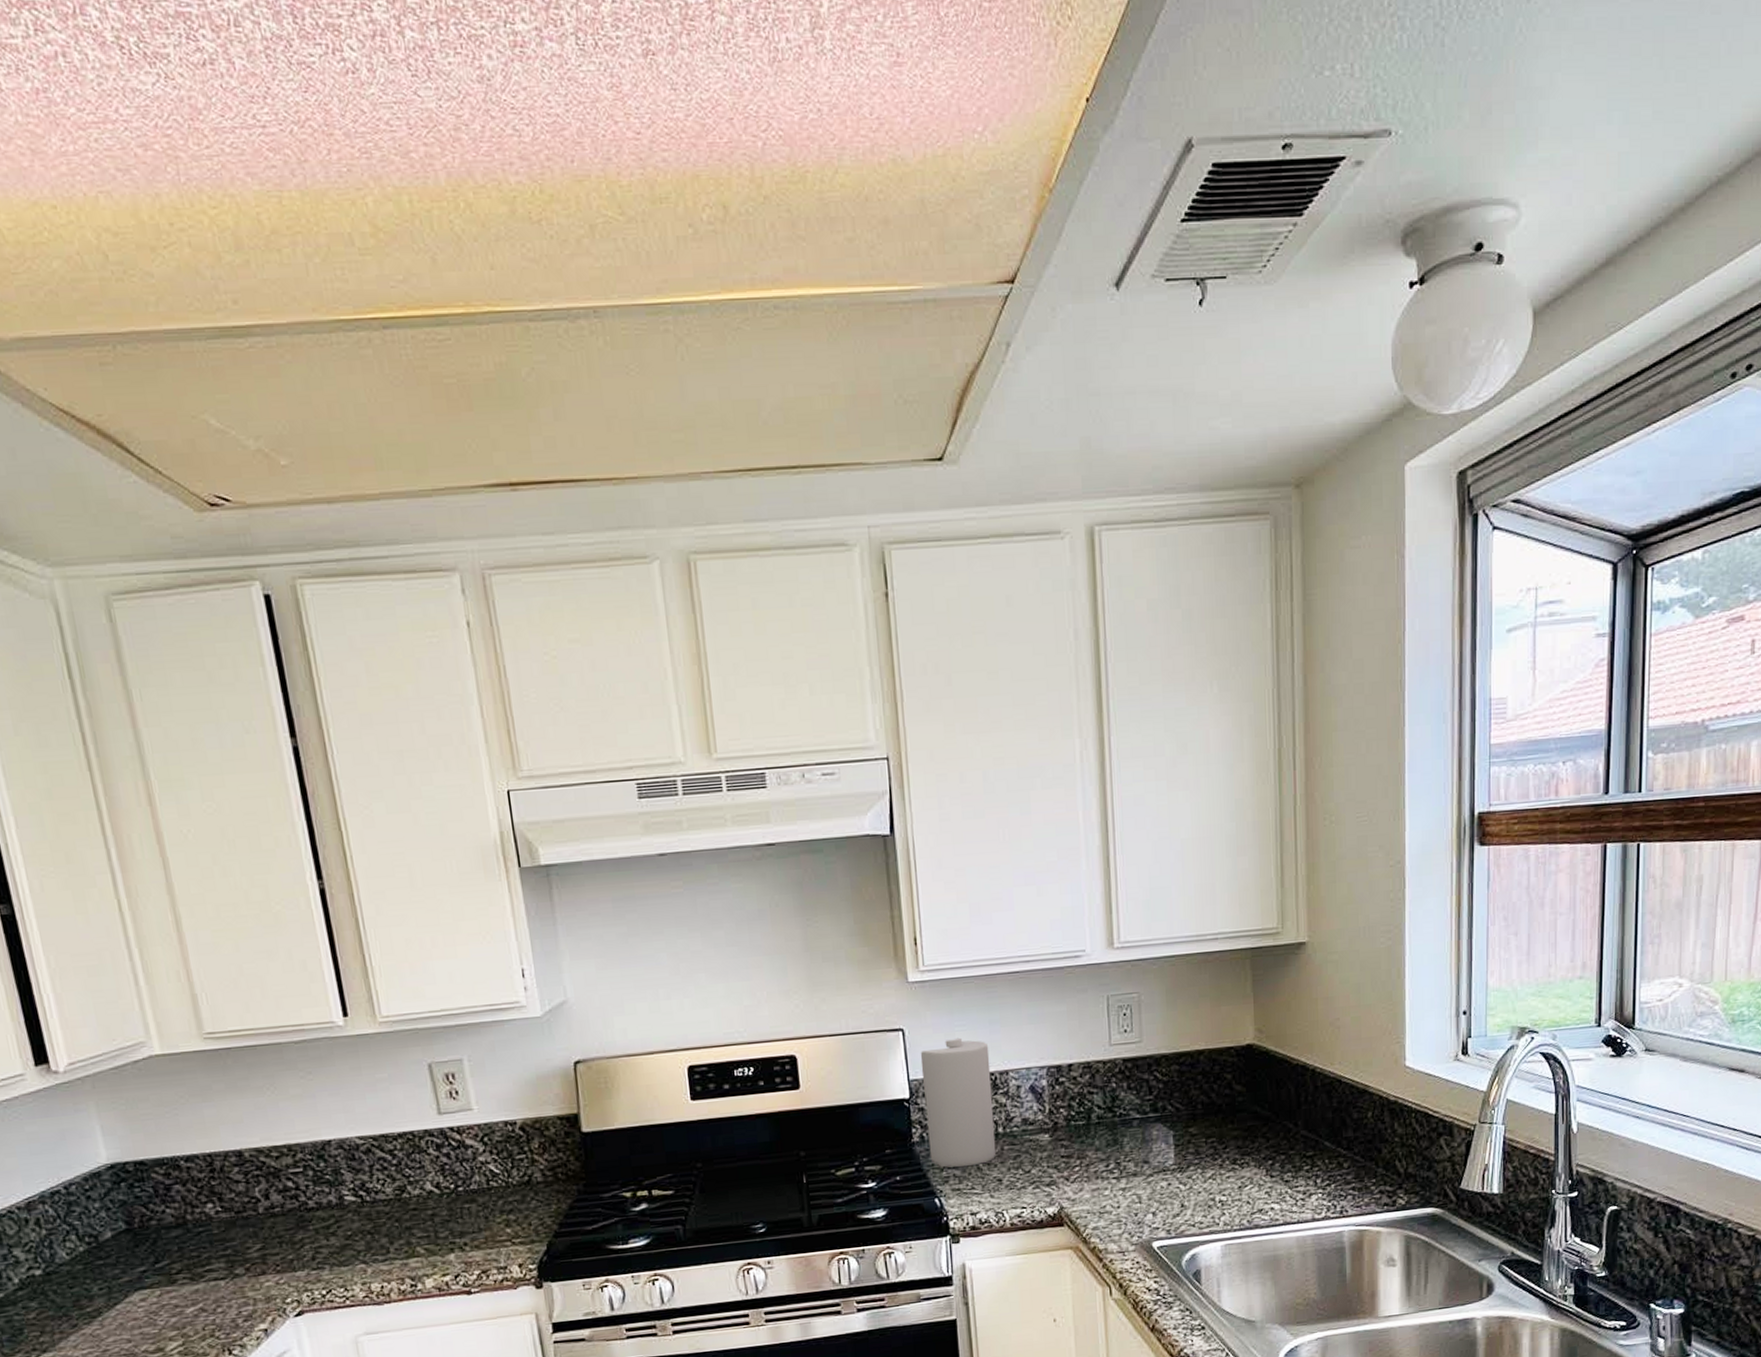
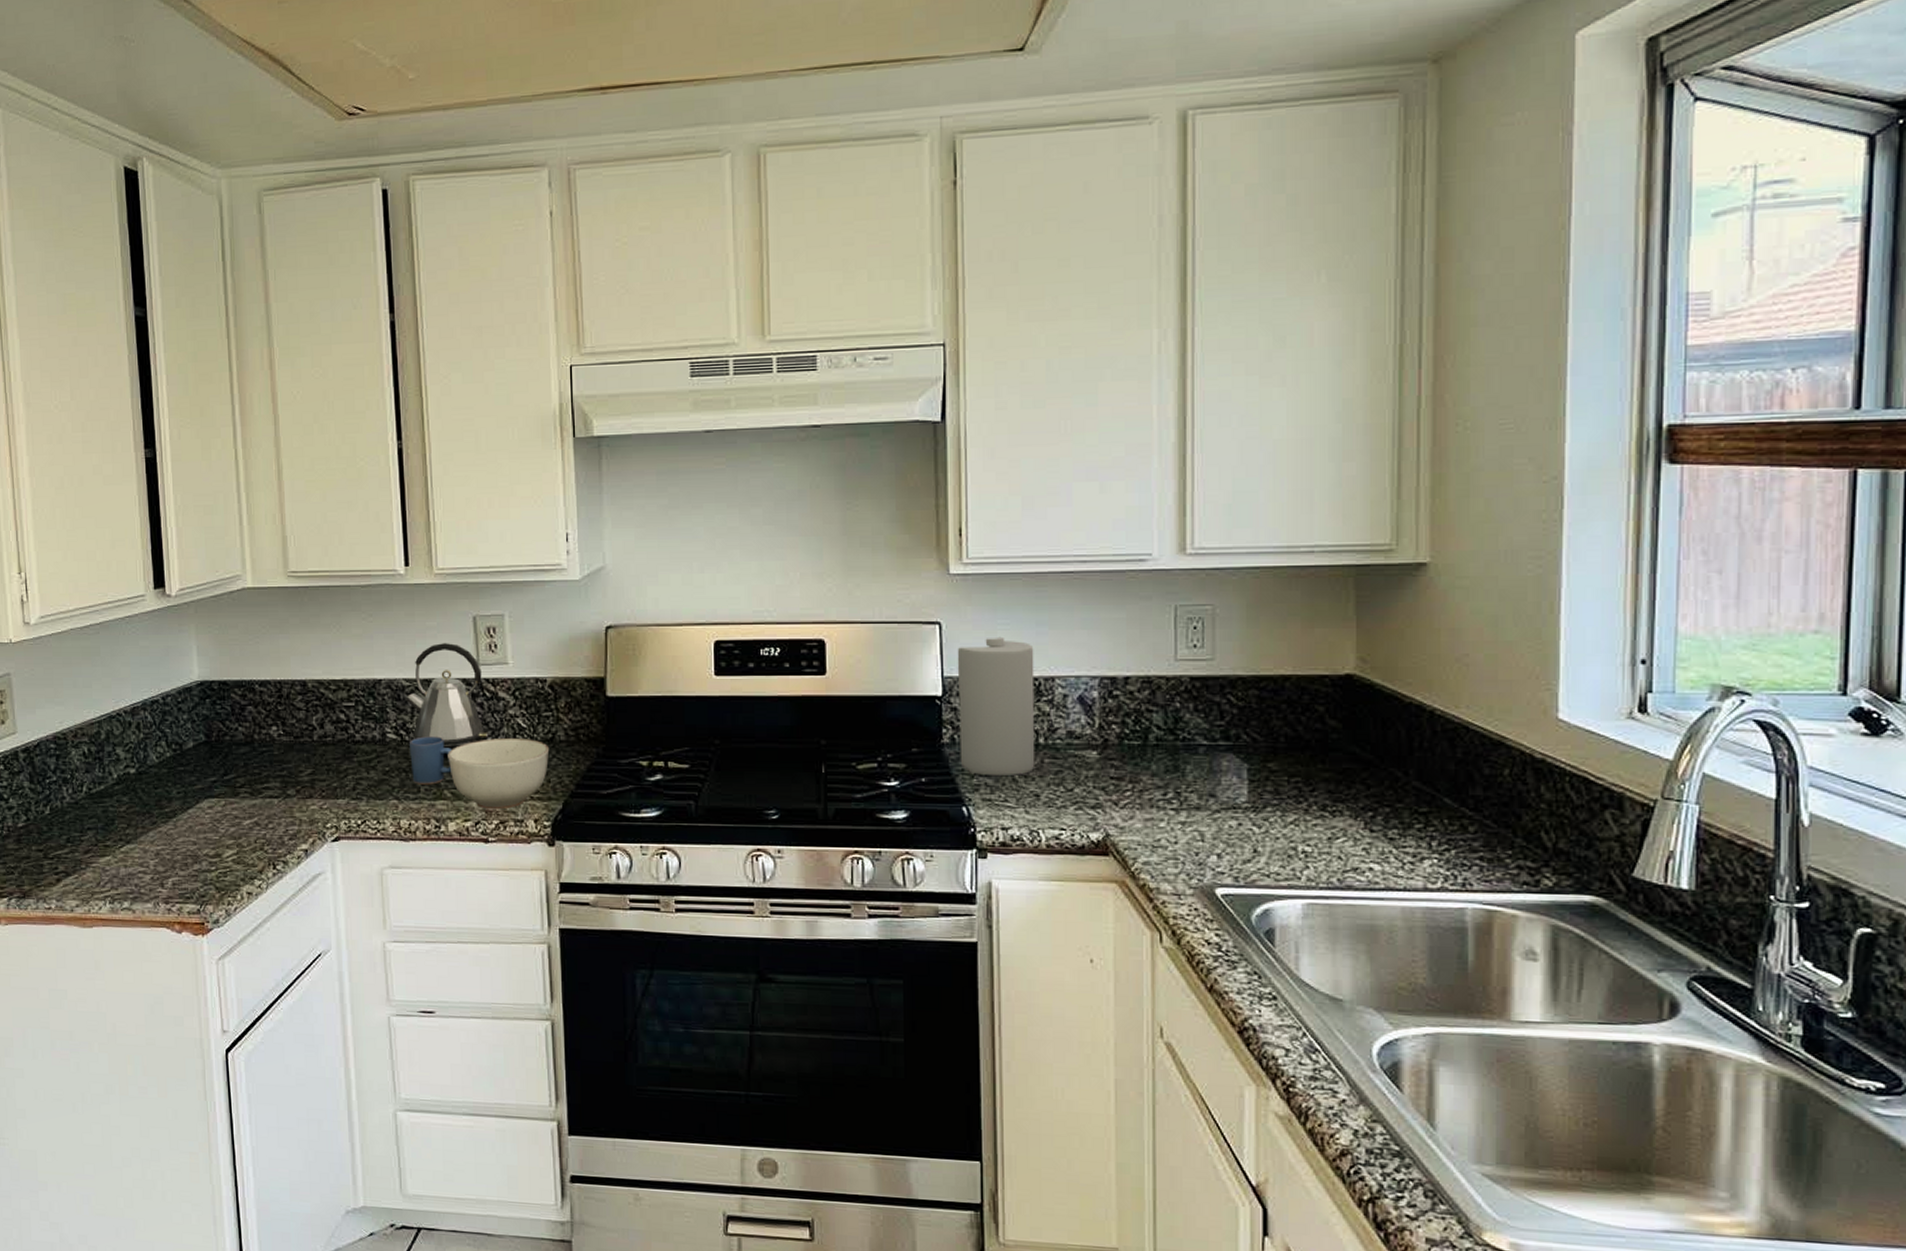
kettle: none [359,1093,461,1215] -> present [404,642,490,759]
mug: none [371,1193,423,1245] -> present [410,736,452,785]
bowl: none [416,1184,528,1261] -> present [447,737,550,810]

